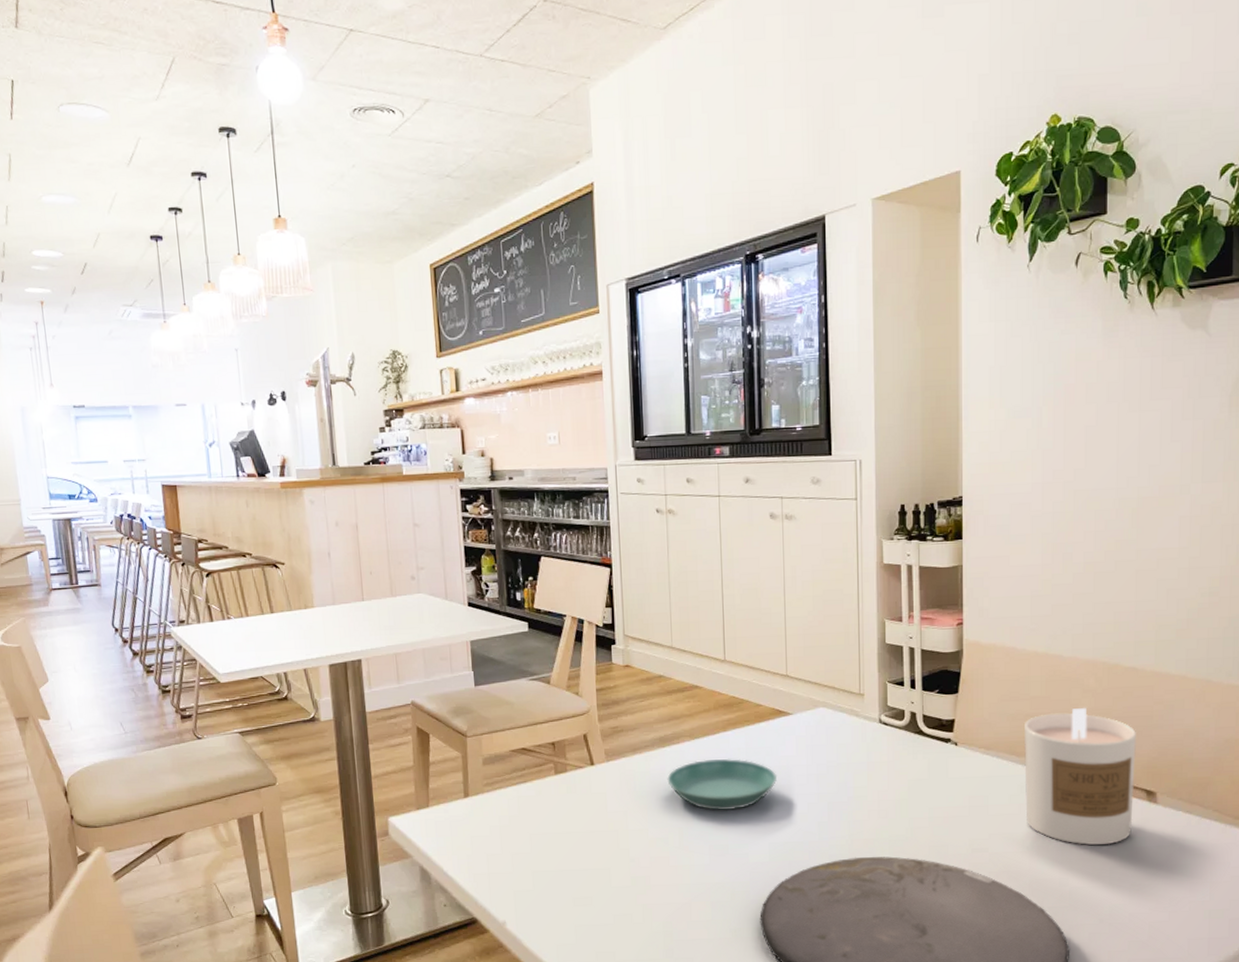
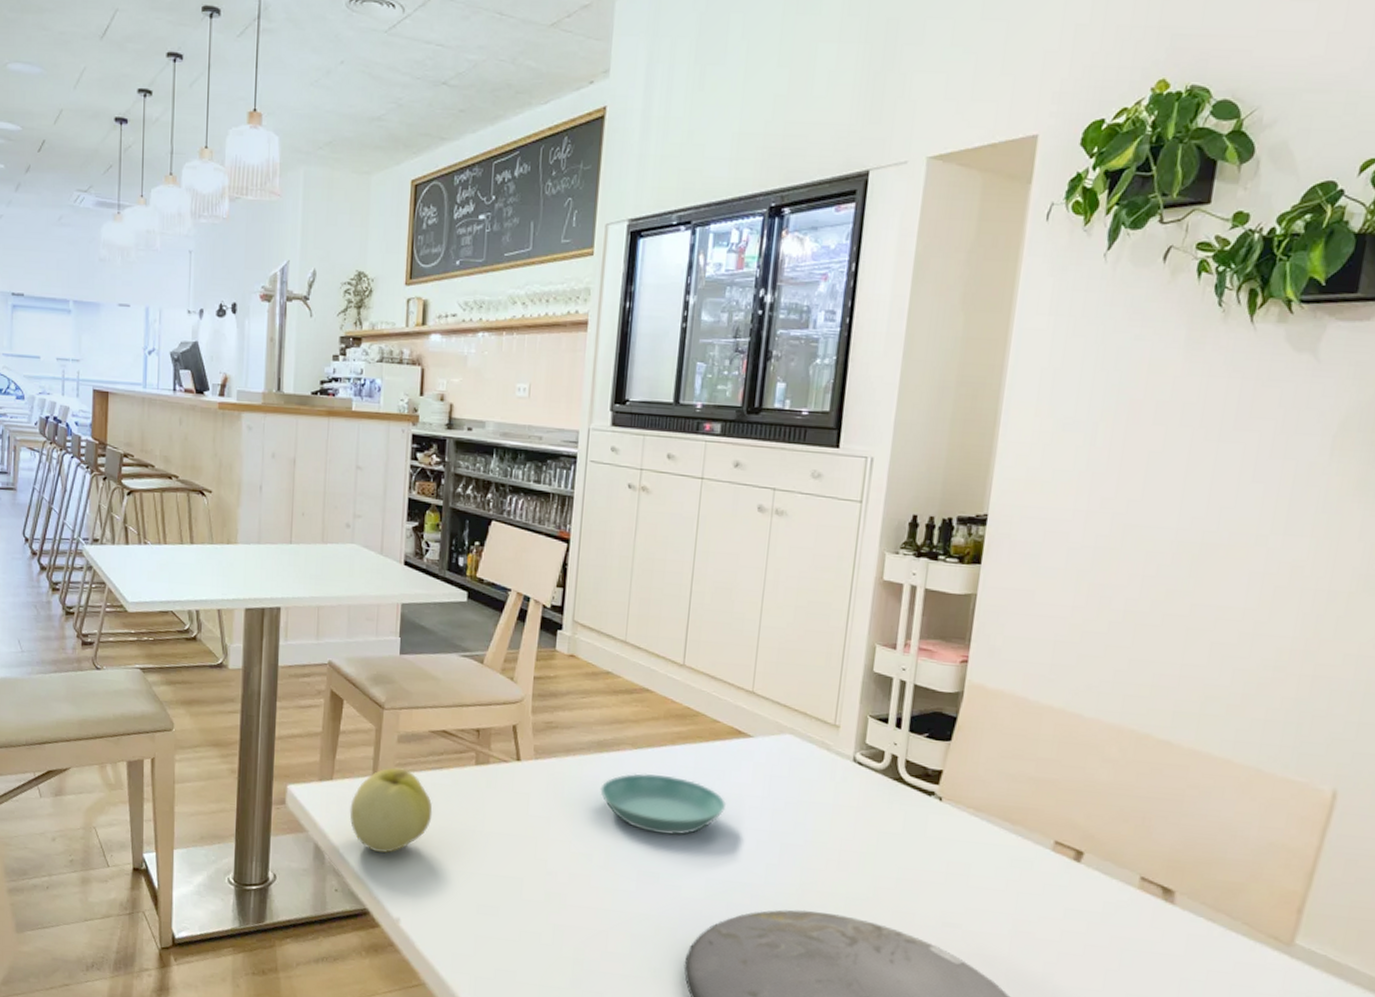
apple: none [447,787,523,866] -> present [349,768,433,854]
candle: present [1023,708,1137,846] -> none [1012,779,1161,944]

